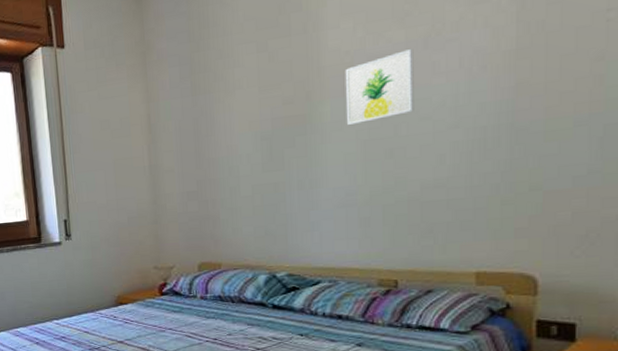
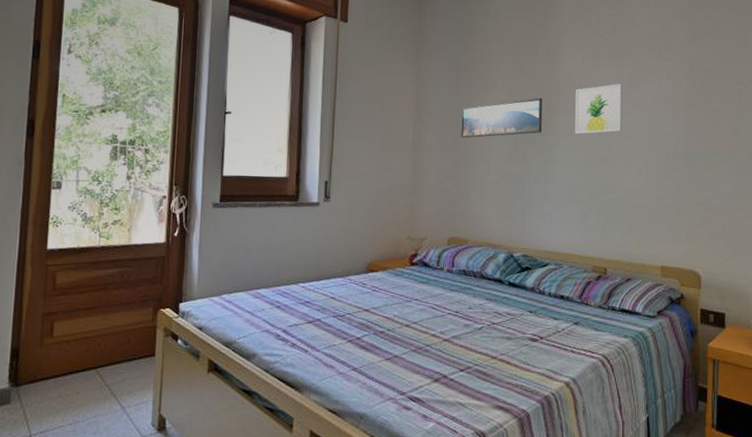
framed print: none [200,88,302,153] -> present [460,97,542,138]

